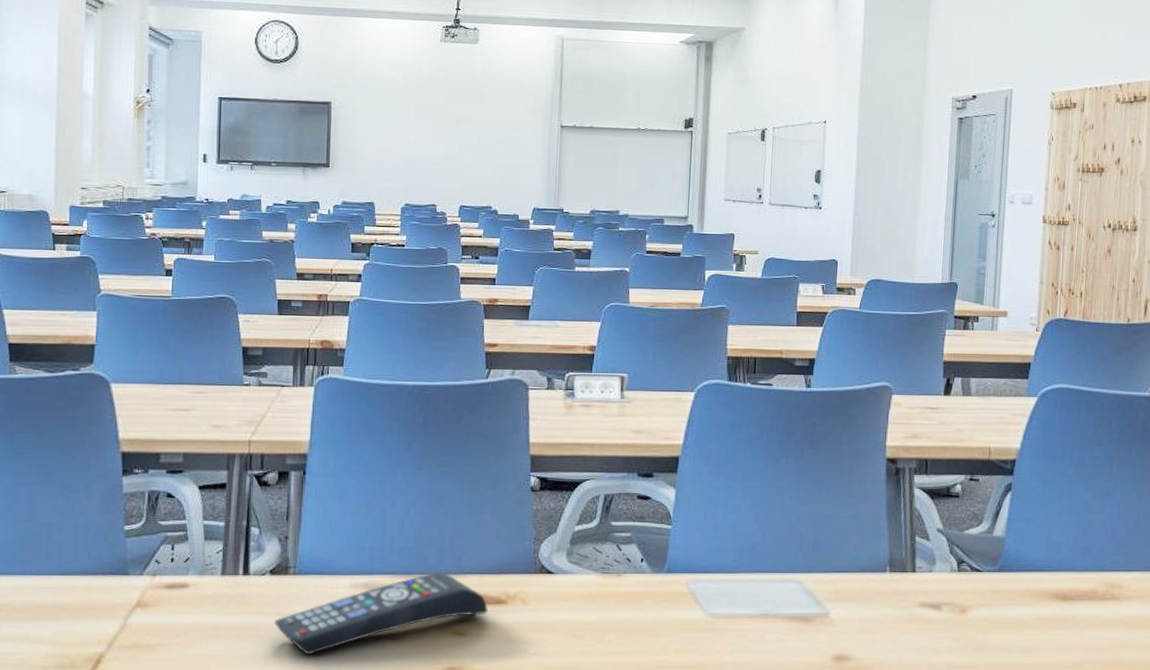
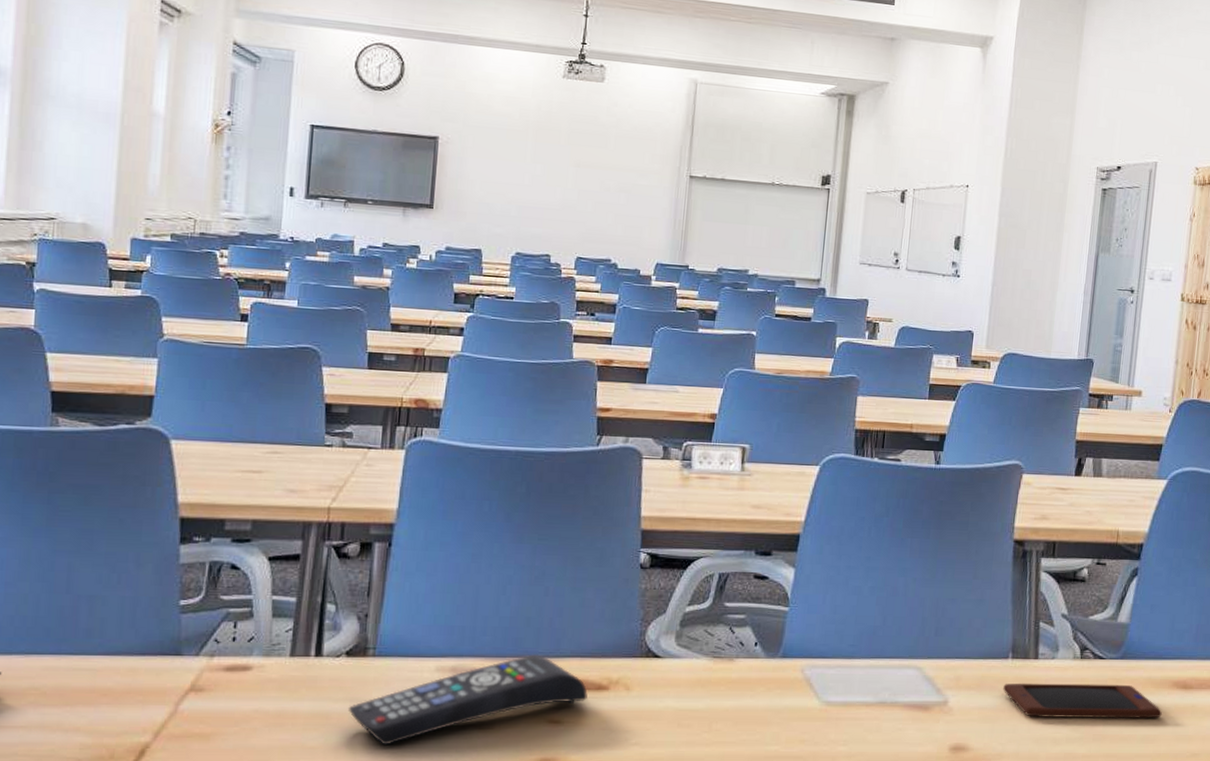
smartphone: none [882,595,1042,629] -> present [1003,683,1162,718]

